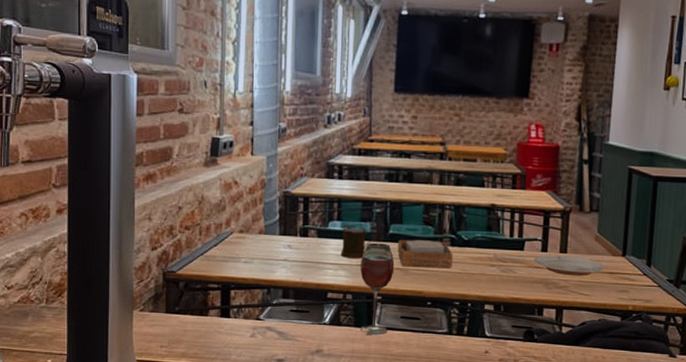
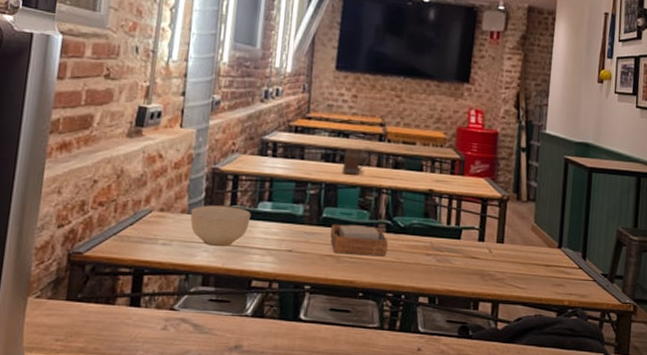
bowl: none [267,226,323,263] -> present [190,205,252,247]
beer mug: present [341,223,379,258] -> none [269,204,312,243]
wineglass: present [359,242,395,336] -> none [284,226,327,330]
beer mug: none [405,167,432,193] -> present [342,148,370,175]
plate: present [534,255,606,276] -> none [470,245,542,268]

